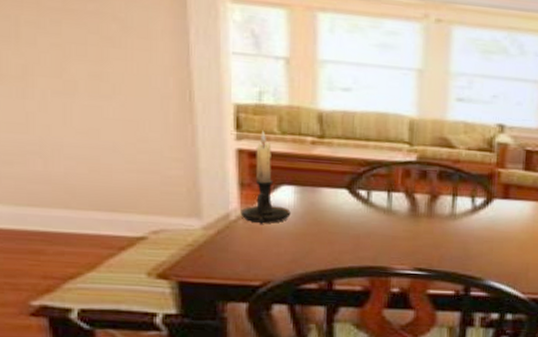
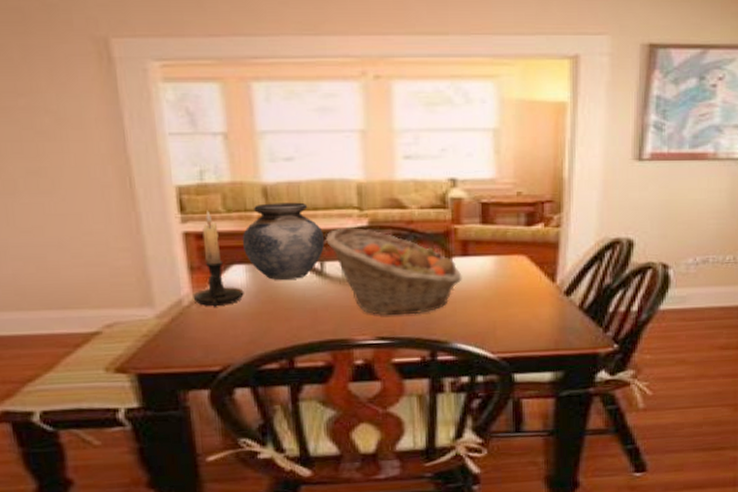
vase: none [293,129,374,205] -> present [242,202,325,280]
fruit basket: none [375,160,502,250] -> present [326,227,462,316]

